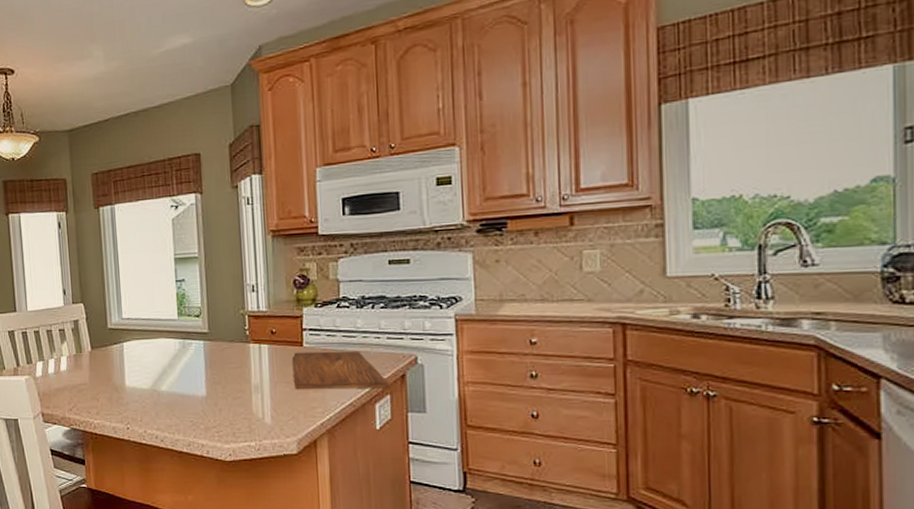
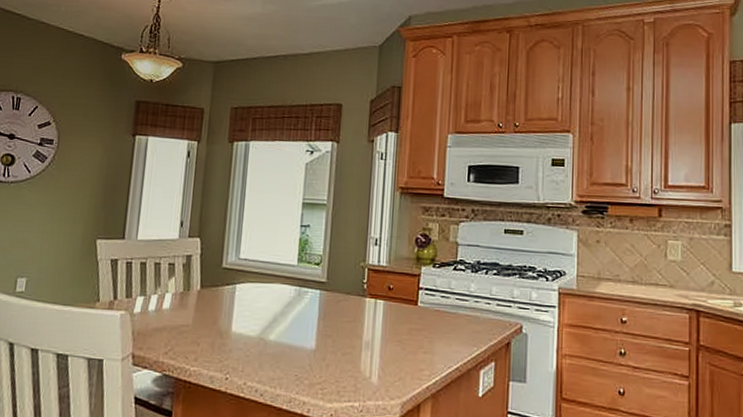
cutting board: present [292,350,389,390] -> none [404,310,495,355]

